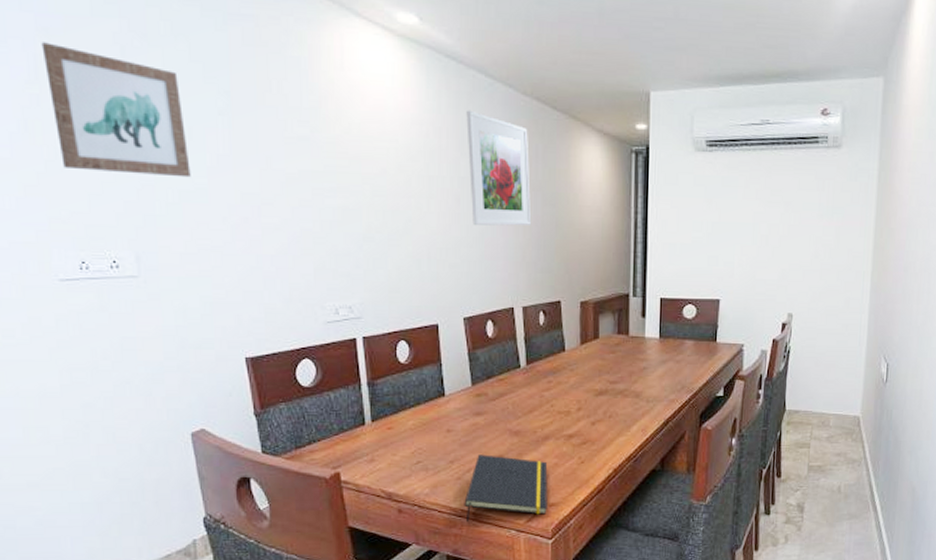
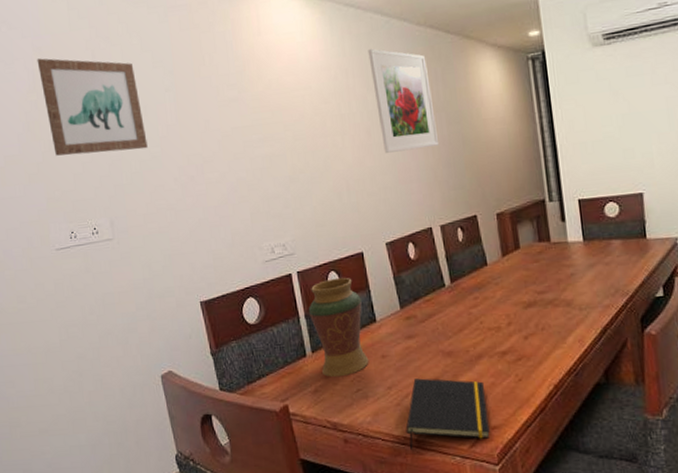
decorative vase: none [371,347,433,448] -> present [308,277,369,378]

